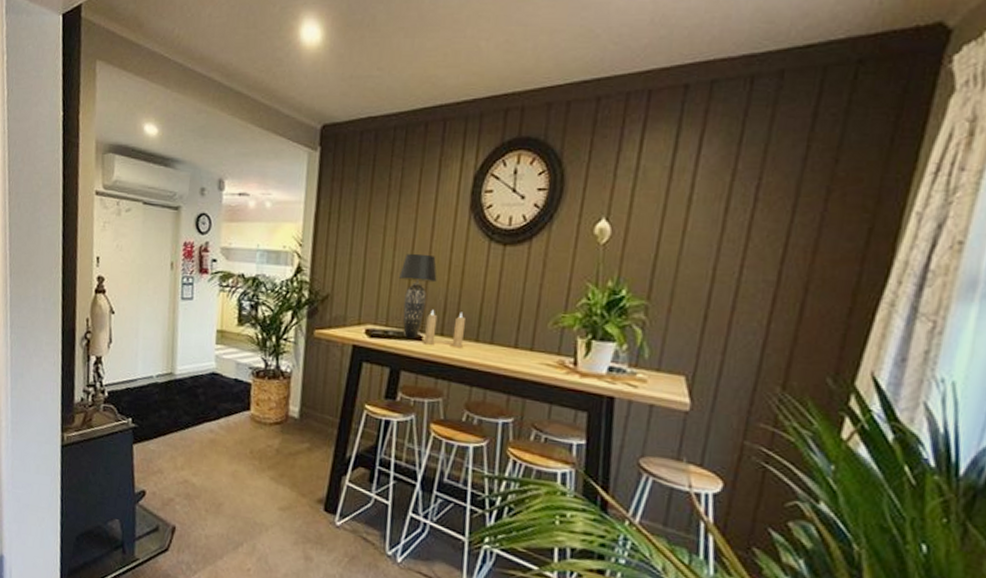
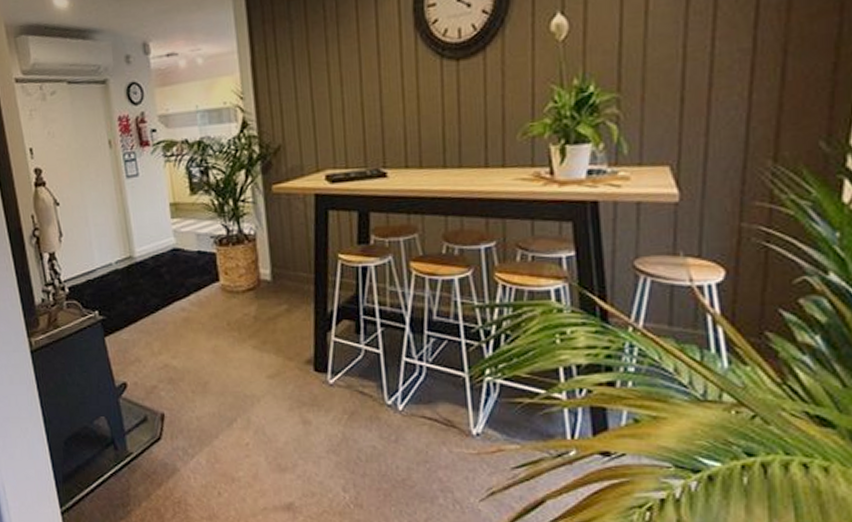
table lamp: present [399,253,437,339] -> none [351,84,392,177]
candle: present [423,309,467,349] -> none [388,139,432,182]

